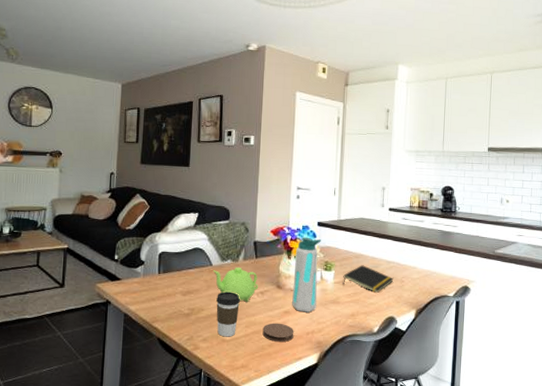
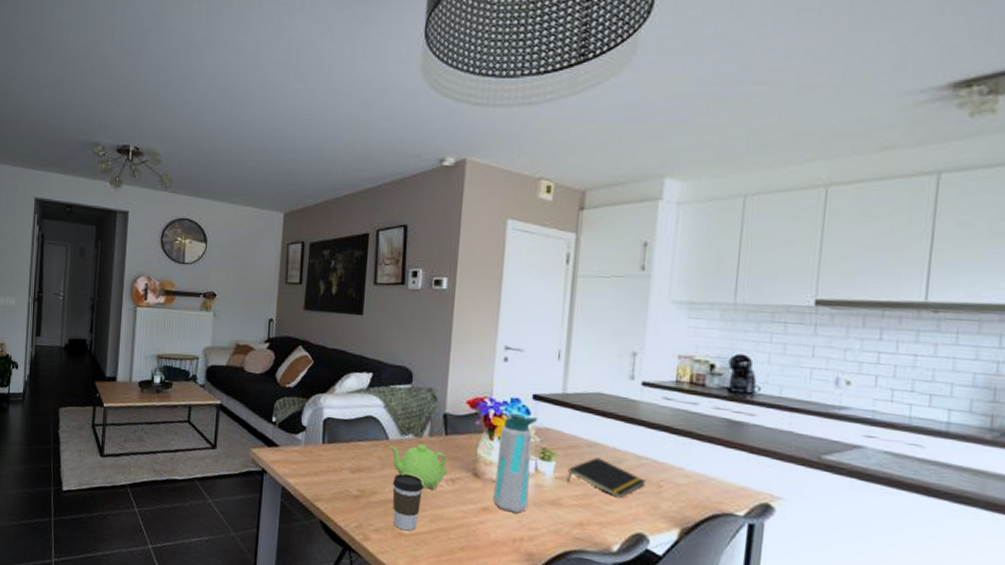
coaster: present [262,323,294,343] -> none [452,520,495,547]

